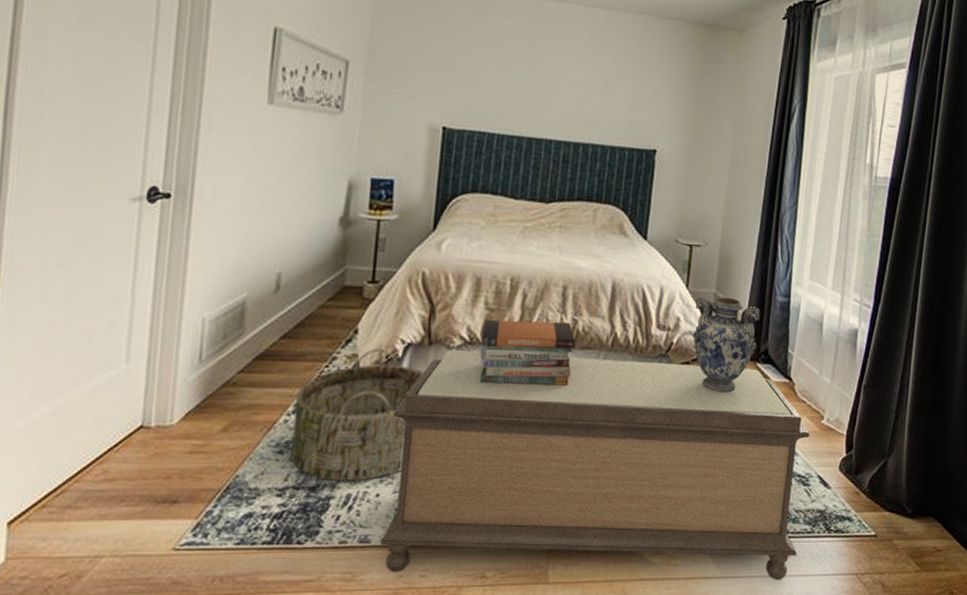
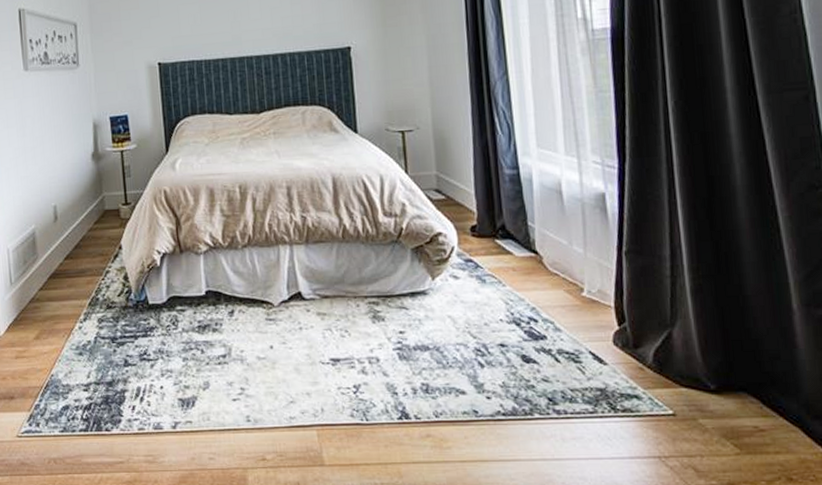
basket: present [290,348,424,481] -> none [84,260,181,376]
bench: present [380,350,810,580] -> none [161,246,581,464]
book stack: present [480,320,575,386] -> none [223,219,310,283]
decorative vase: present [693,295,761,393] -> none [417,177,492,273]

